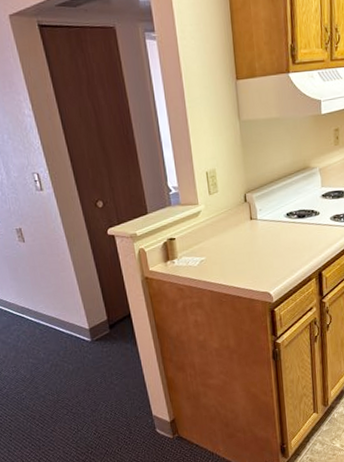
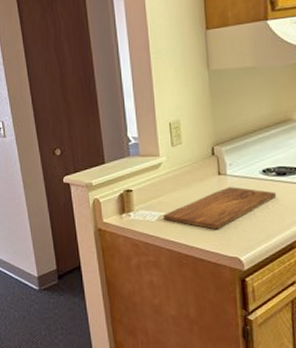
cutting board: none [203,230,298,269] -> present [162,186,277,230]

